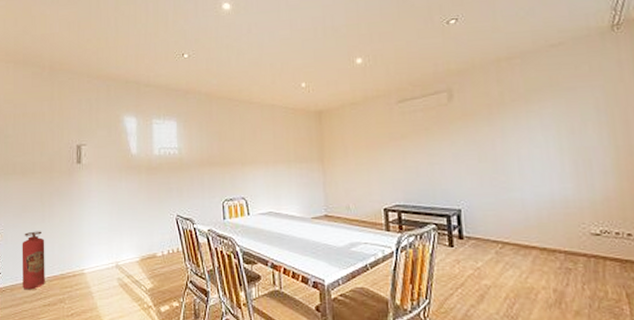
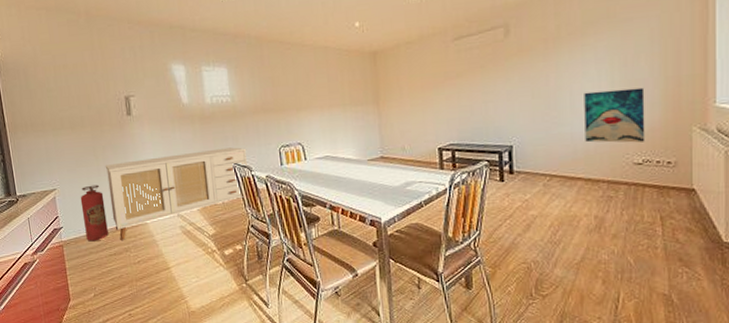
sideboard: none [50,199,190,290] -> present [105,147,247,240]
wall art: none [532,155,601,212] -> present [584,87,645,143]

